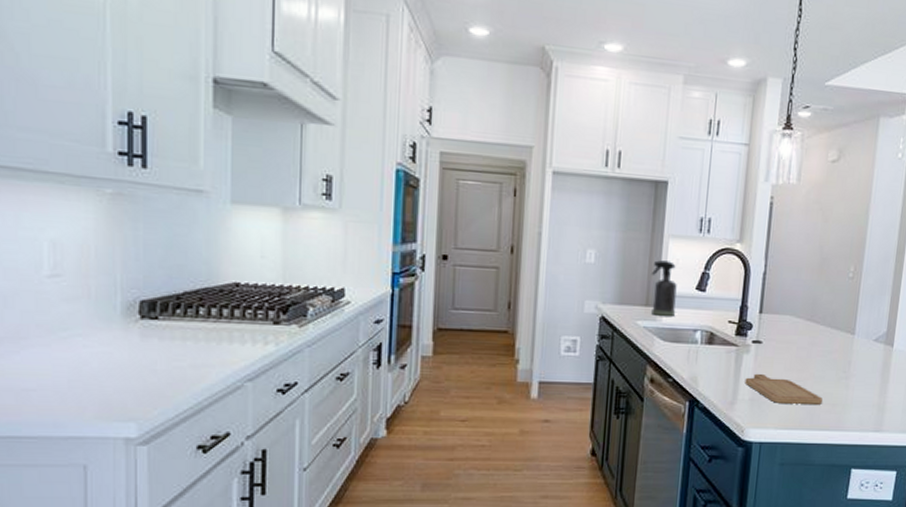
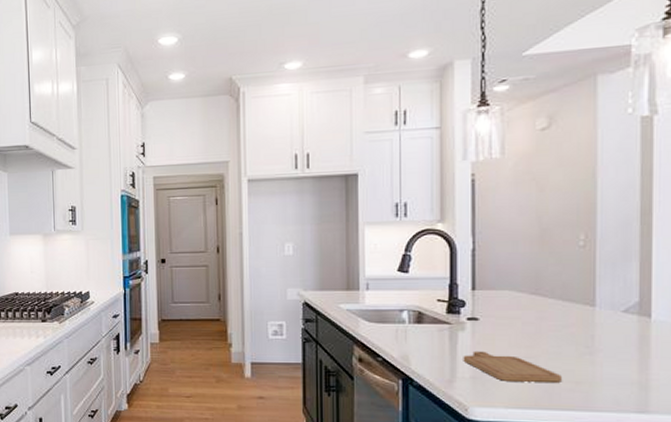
spray bottle: present [651,260,677,317] -> none [350,247,379,299]

